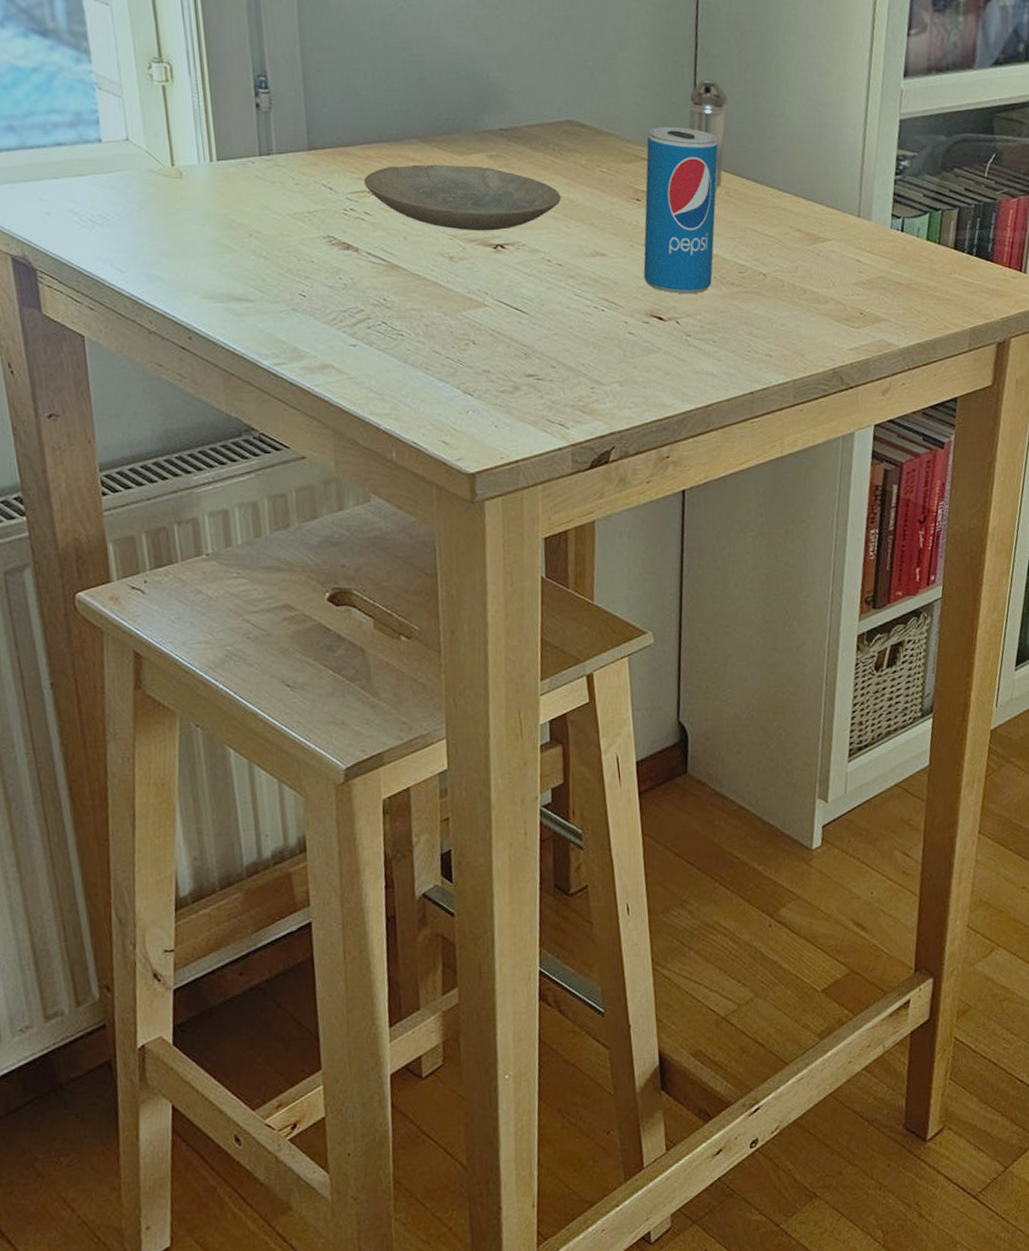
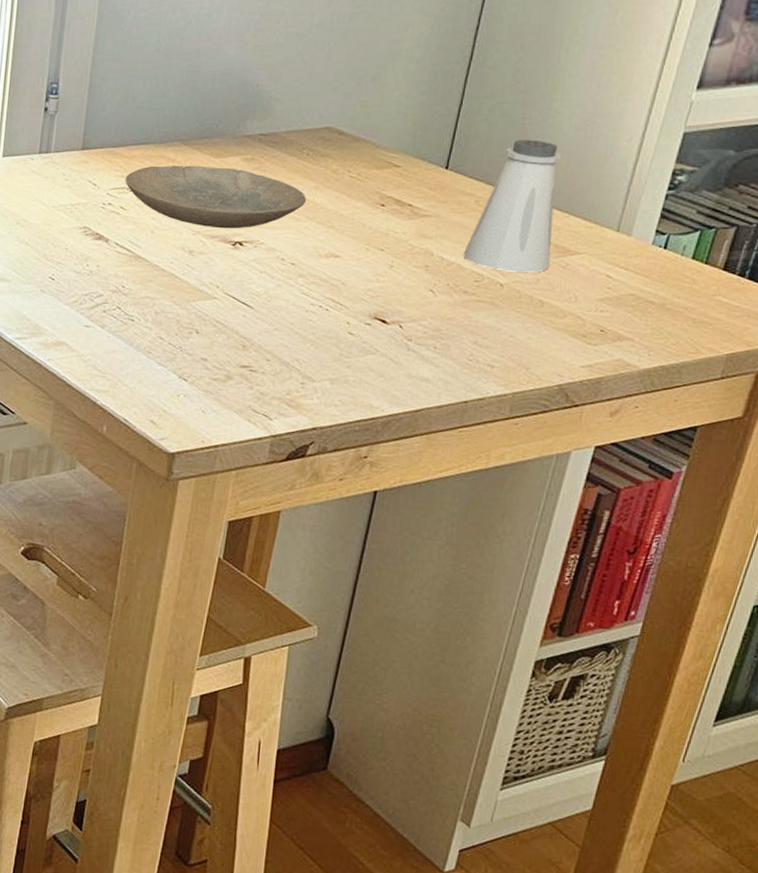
beverage can: present [643,127,718,294] -> none [374,136,477,300]
shaker: present [689,79,727,189] -> none [448,89,495,198]
saltshaker: none [724,129,805,261] -> present [463,139,562,273]

